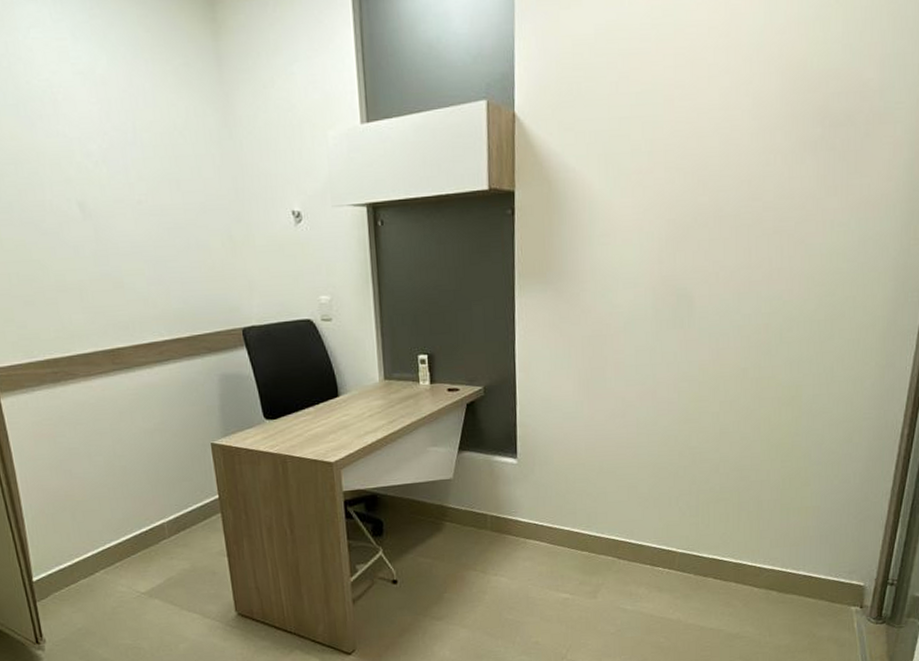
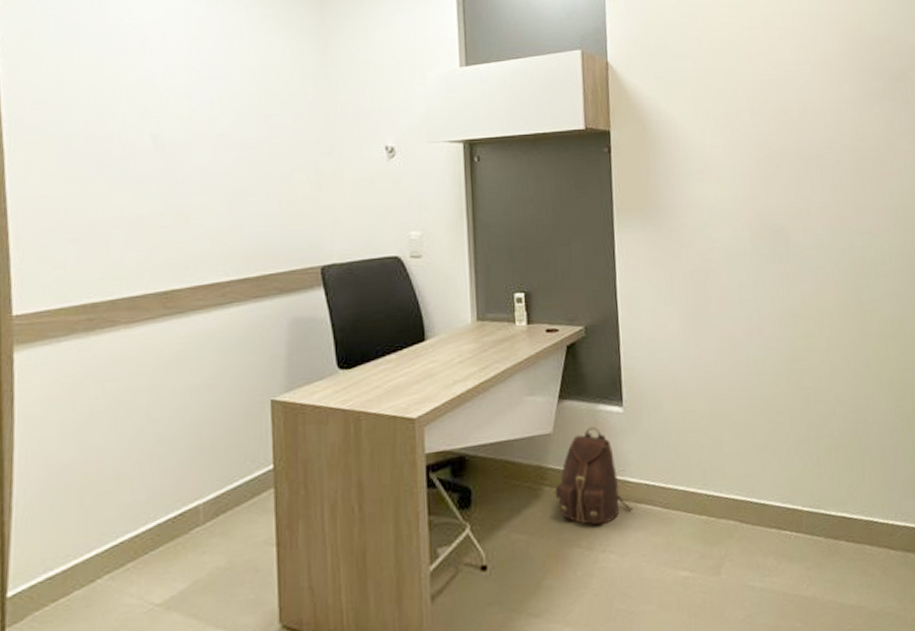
backpack: none [454,475,523,555] -> present [554,427,633,525]

